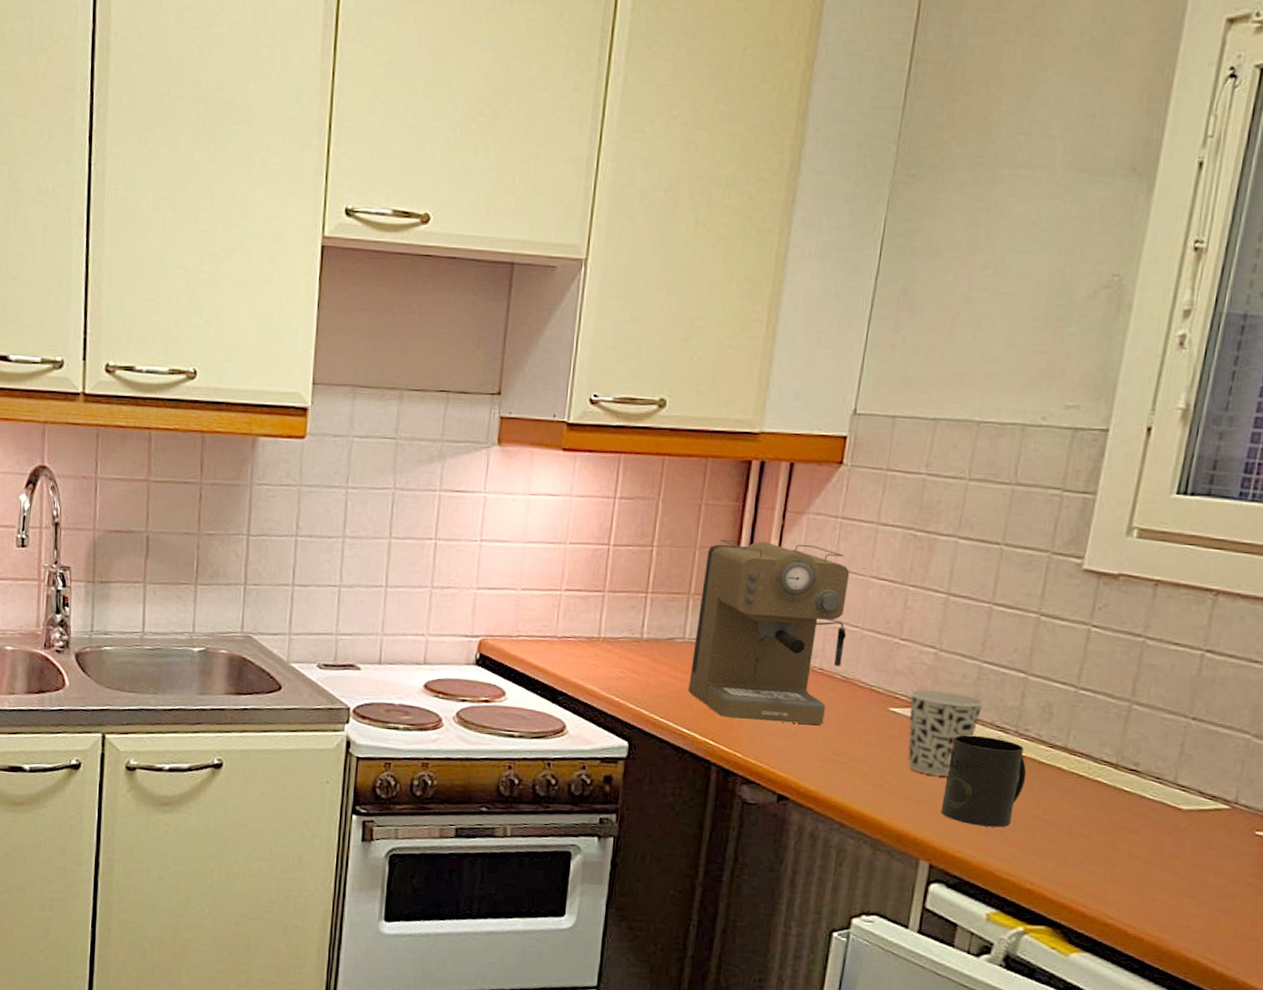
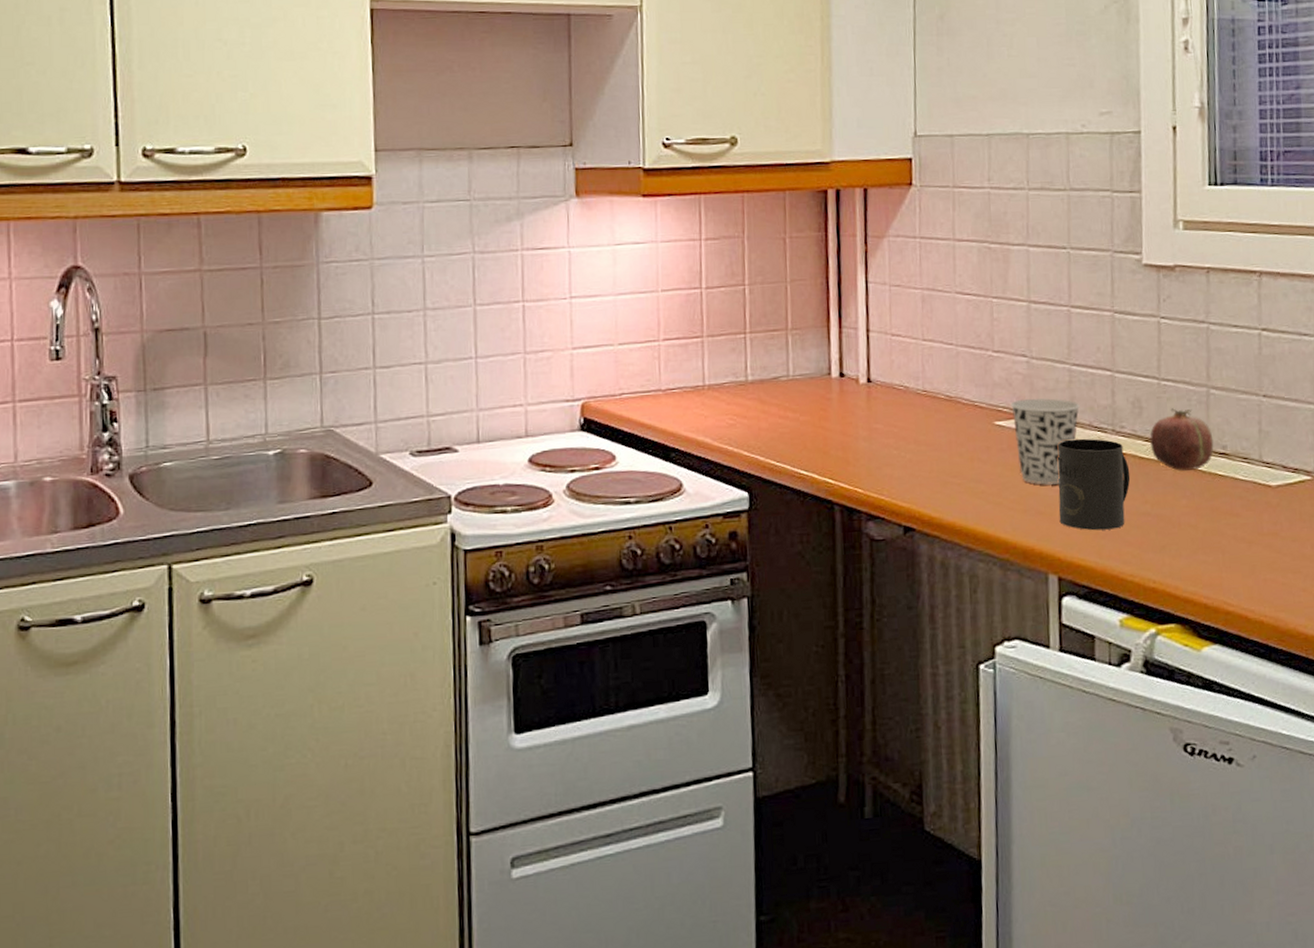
coffee maker: present [688,539,850,725] -> none [798,267,943,453]
fruit: none [1054,718,1126,782] -> present [1150,408,1214,471]

